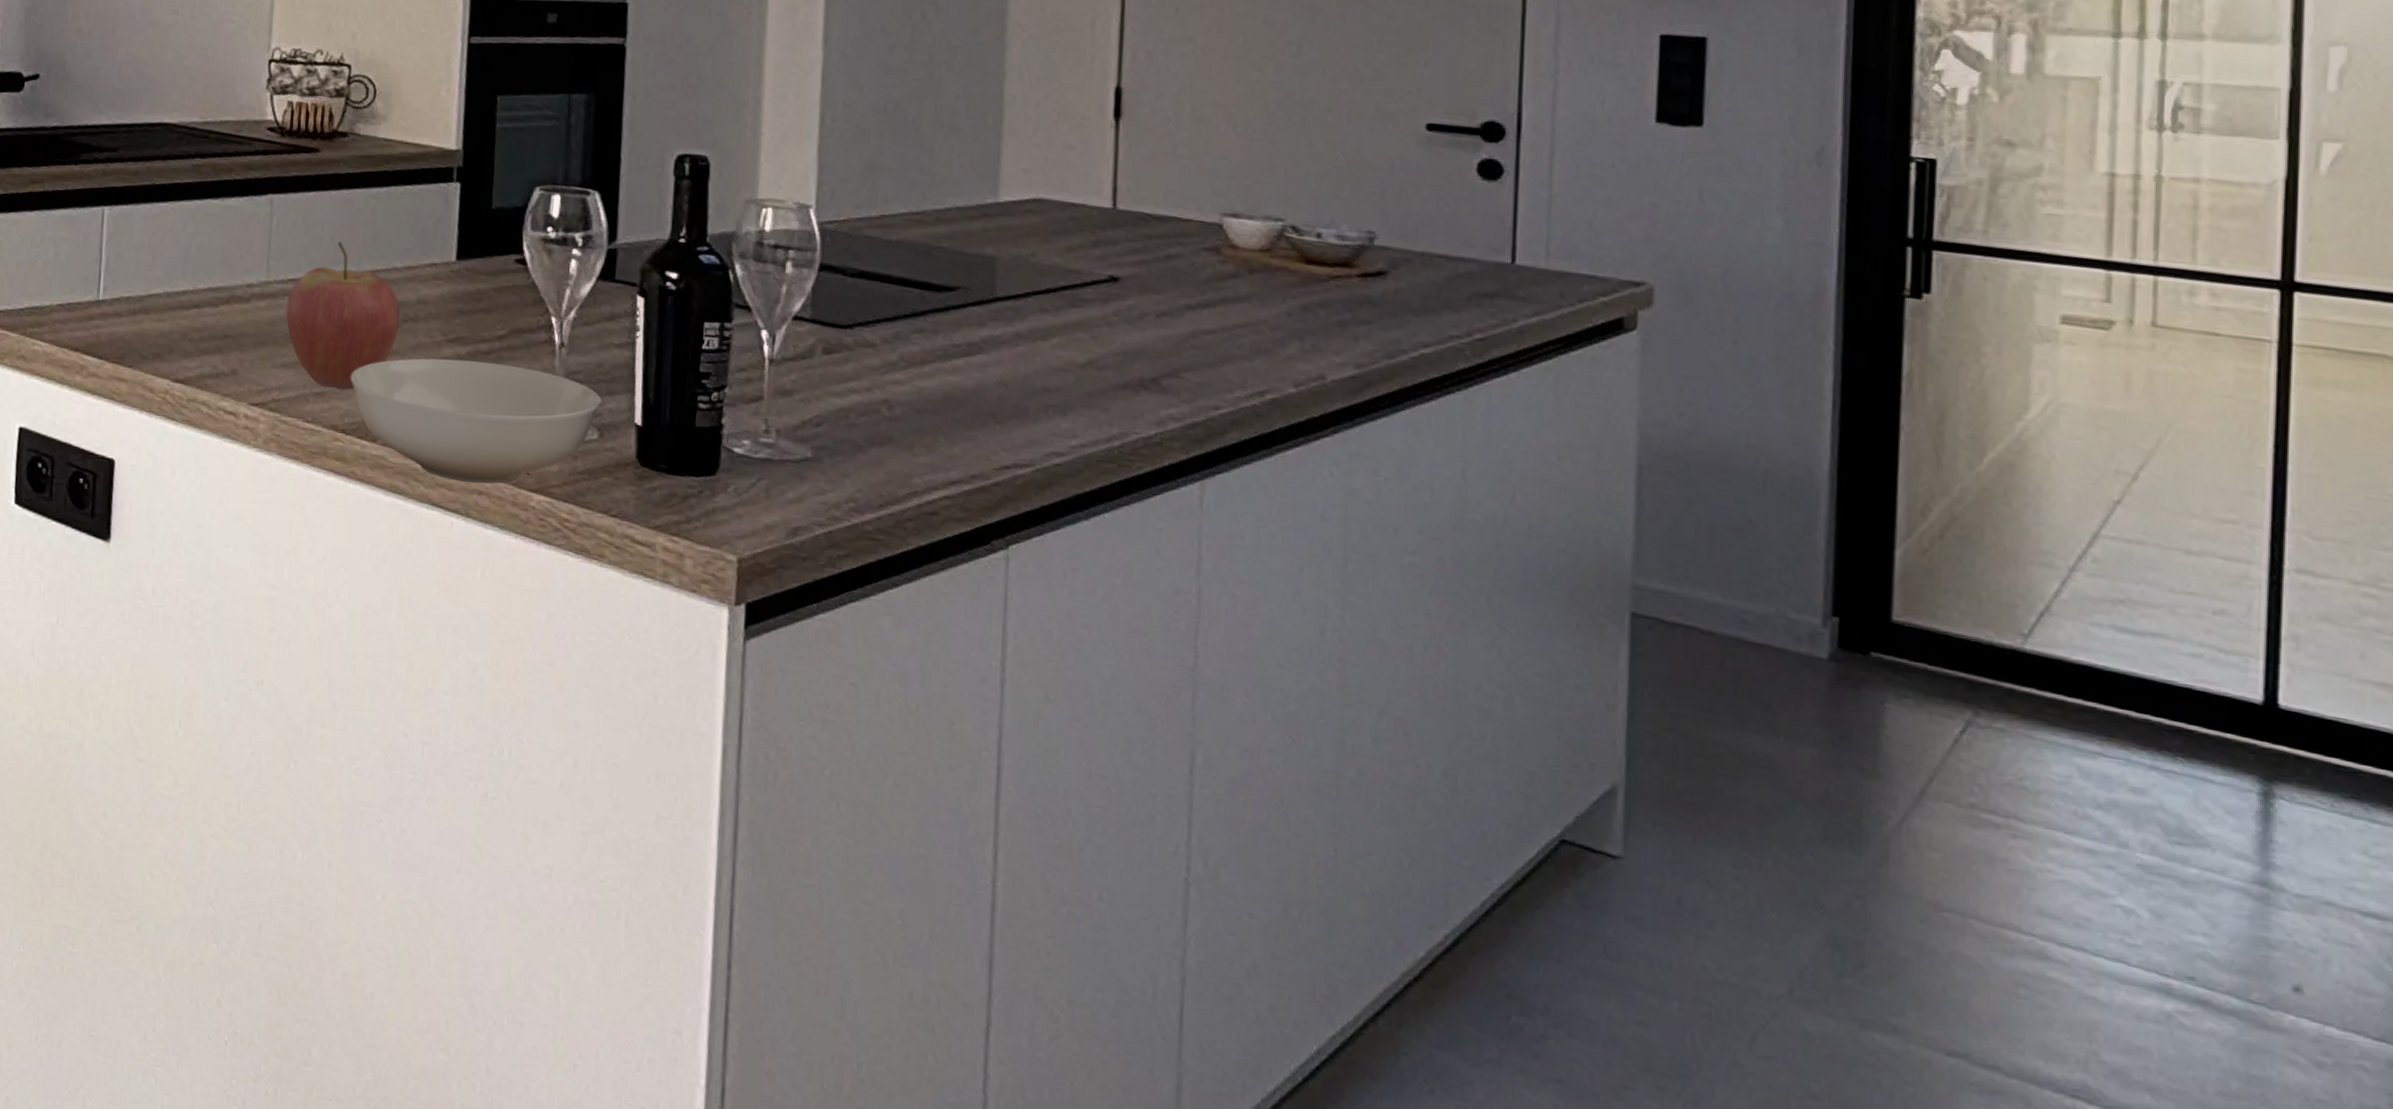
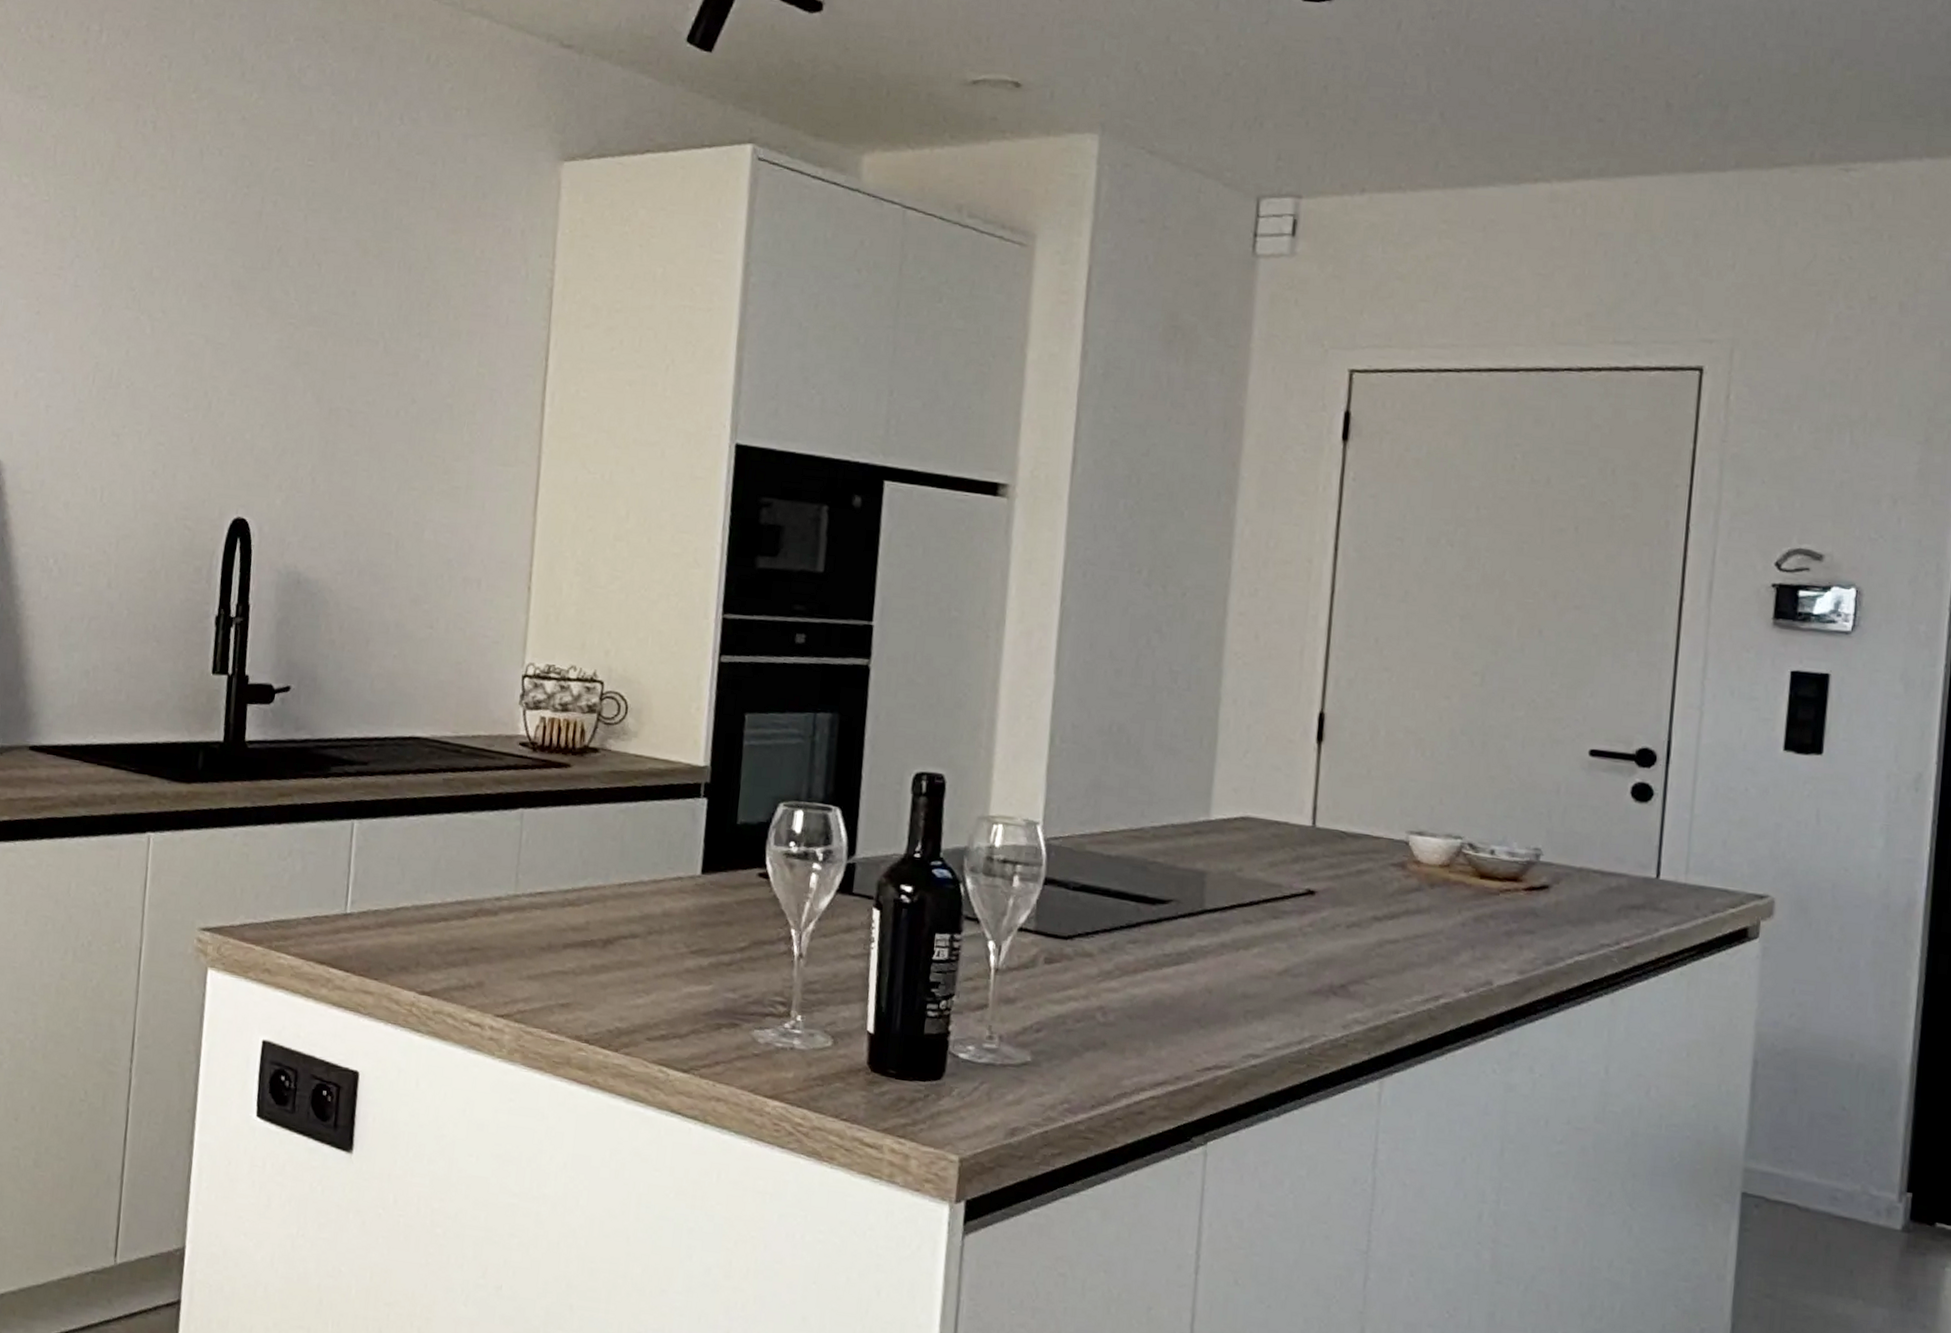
fruit: present [286,241,401,391] -> none [533,855,646,1002]
bowl: present [350,358,602,484] -> none [595,969,837,1091]

